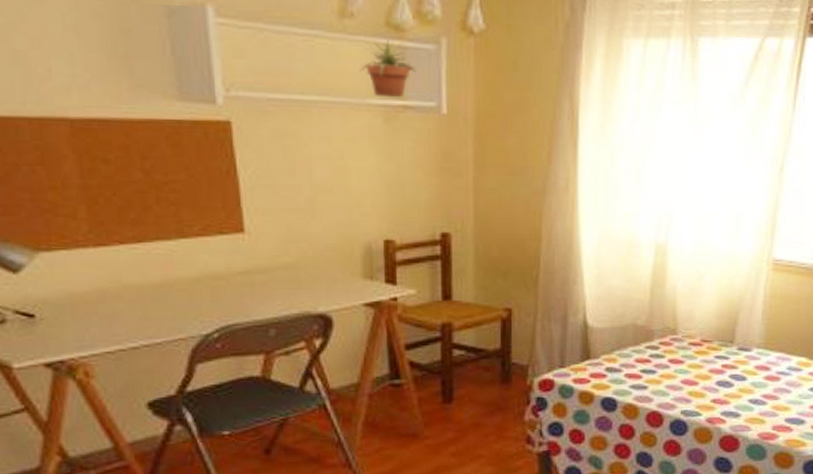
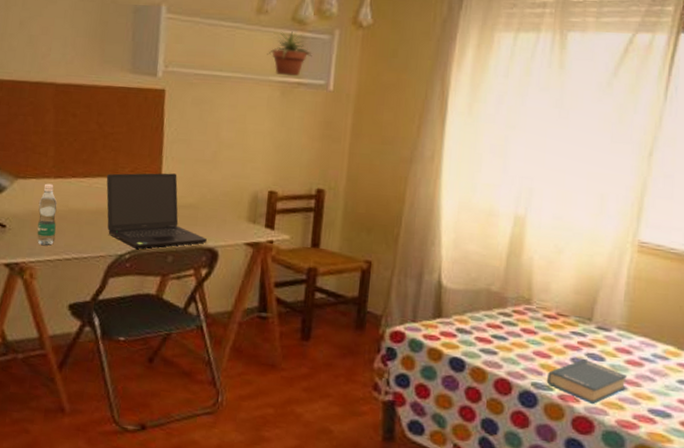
bottle: none [77,255,112,334] -> present [36,183,58,245]
laptop: none [168,228,316,325] -> present [106,173,207,249]
hardback book: none [695,381,766,422] -> present [546,359,627,404]

